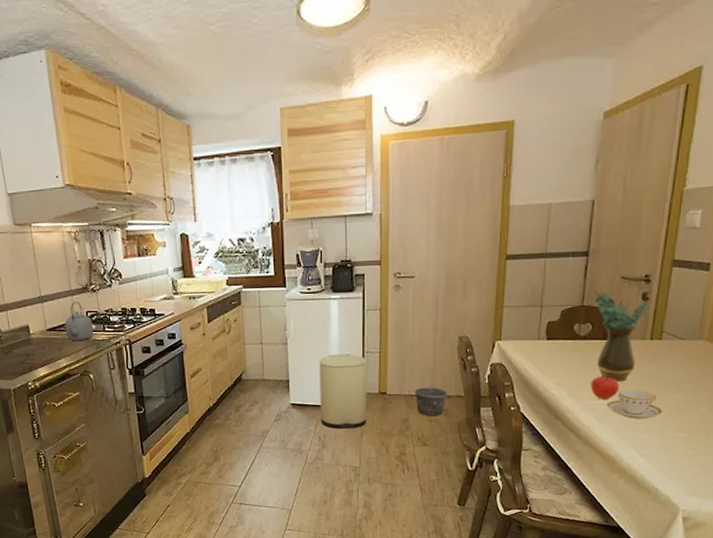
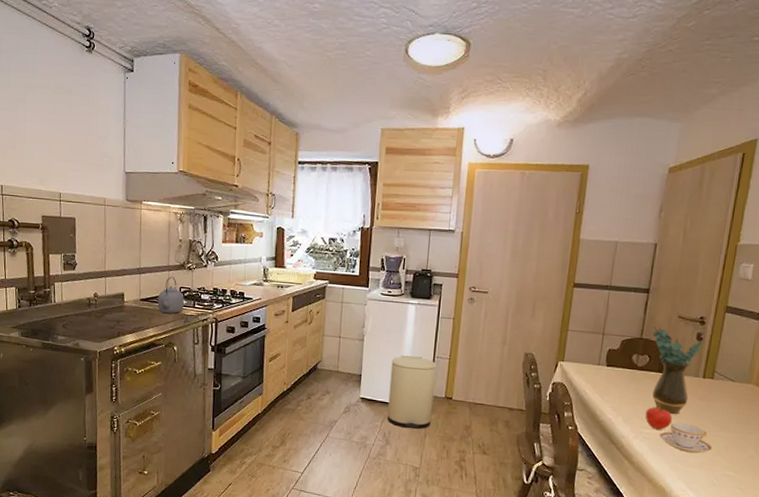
bucket: present [414,382,448,416] -> none [478,393,510,427]

